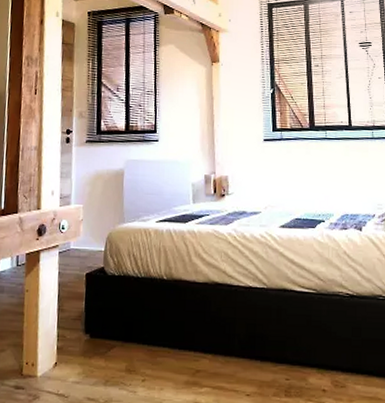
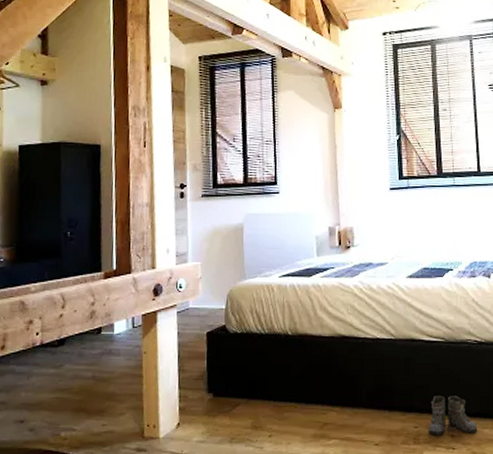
boots: none [297,348,350,389] -> present [425,396,478,436]

